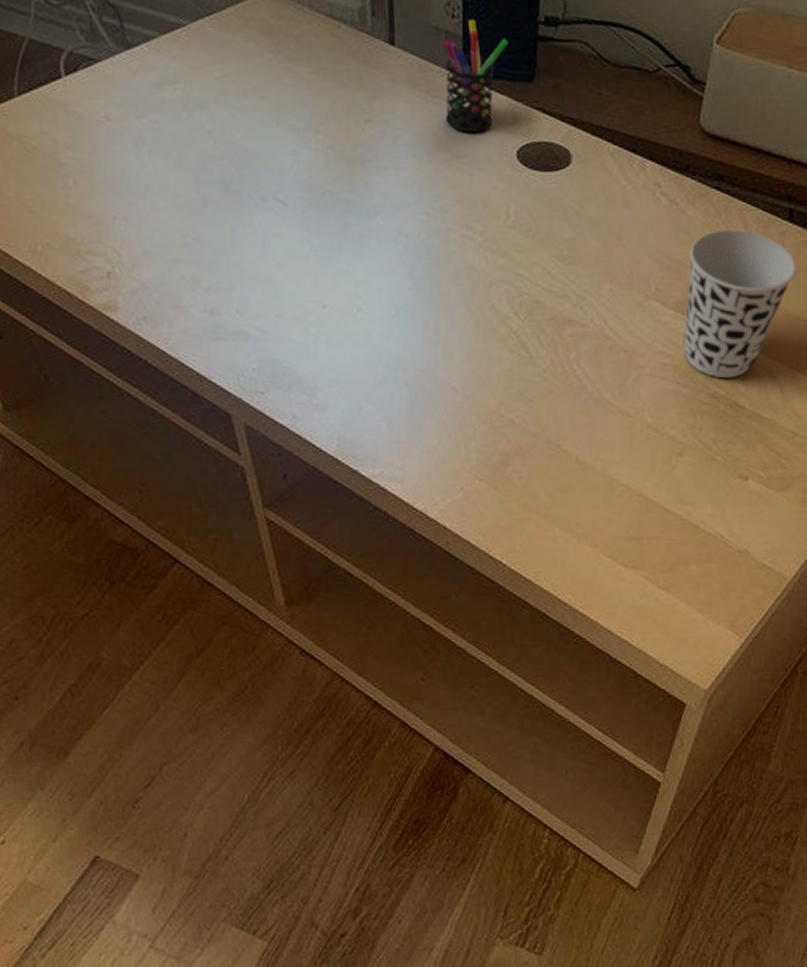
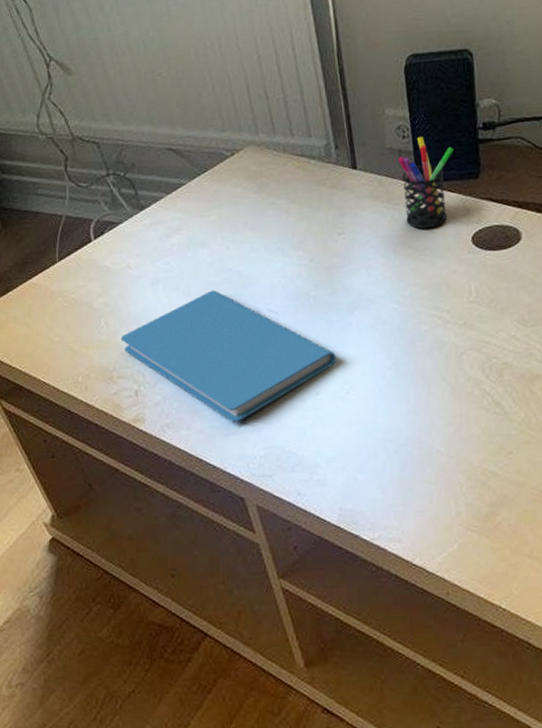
book: none [92,164,350,326] -> present [120,290,336,423]

